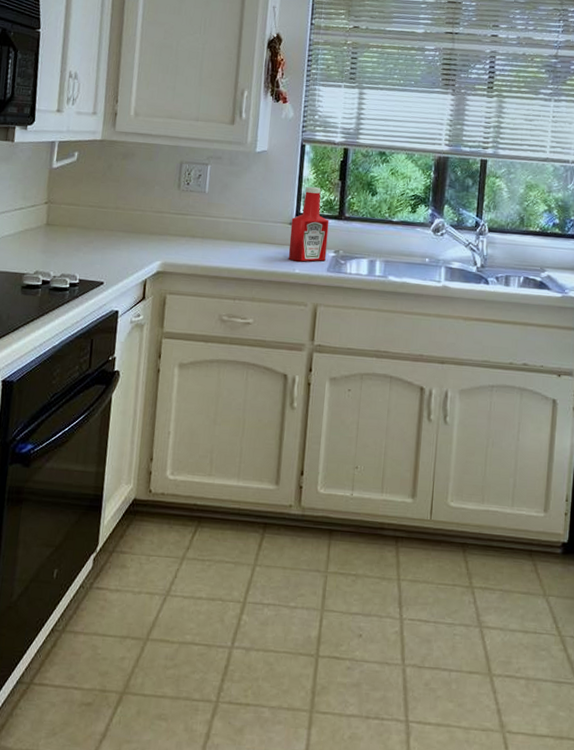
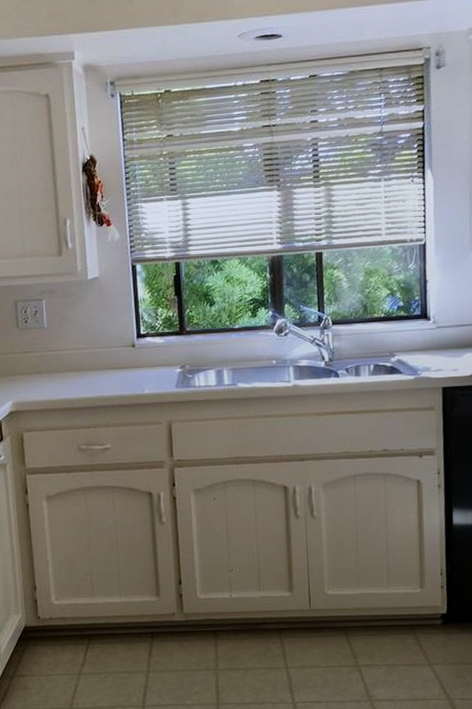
ketchup bottle: present [288,186,329,262] -> none [133,305,173,382]

